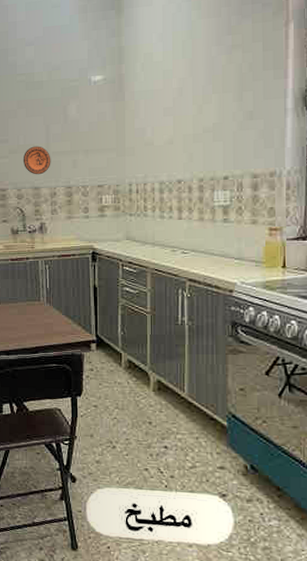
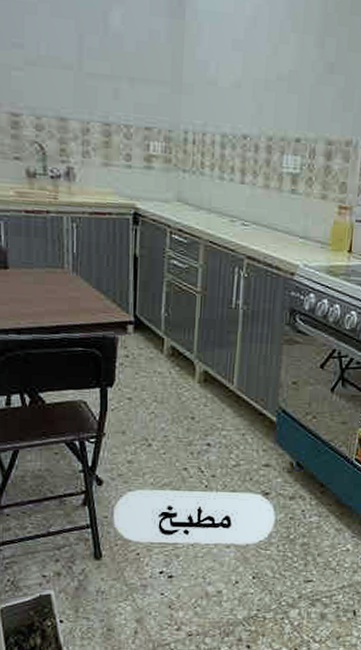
decorative plate: present [23,146,51,175] -> none [44,60,84,102]

